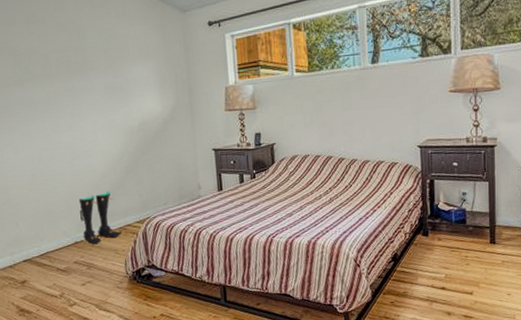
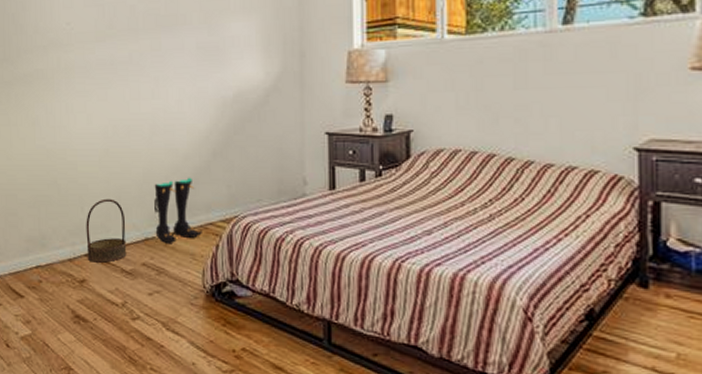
basket: none [21,214,61,266] -> present [86,198,127,263]

